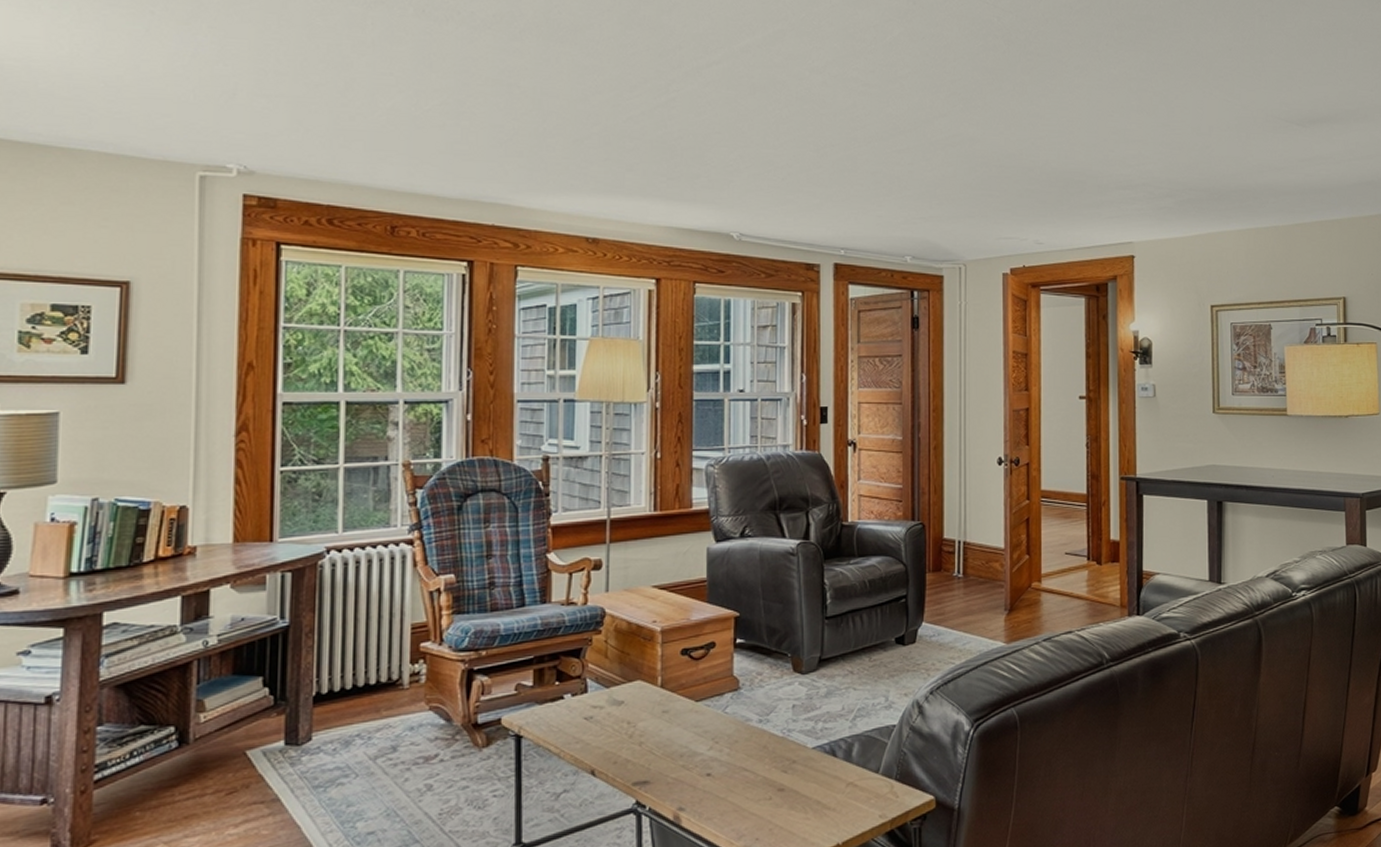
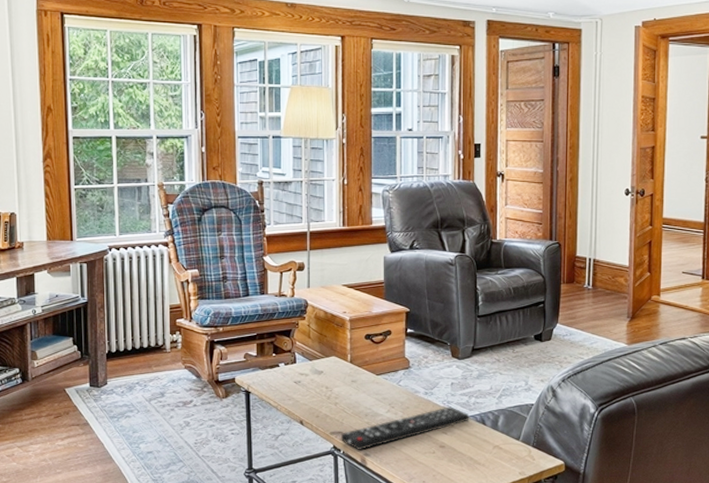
remote control: none [646,736,816,805] -> present [340,406,470,451]

